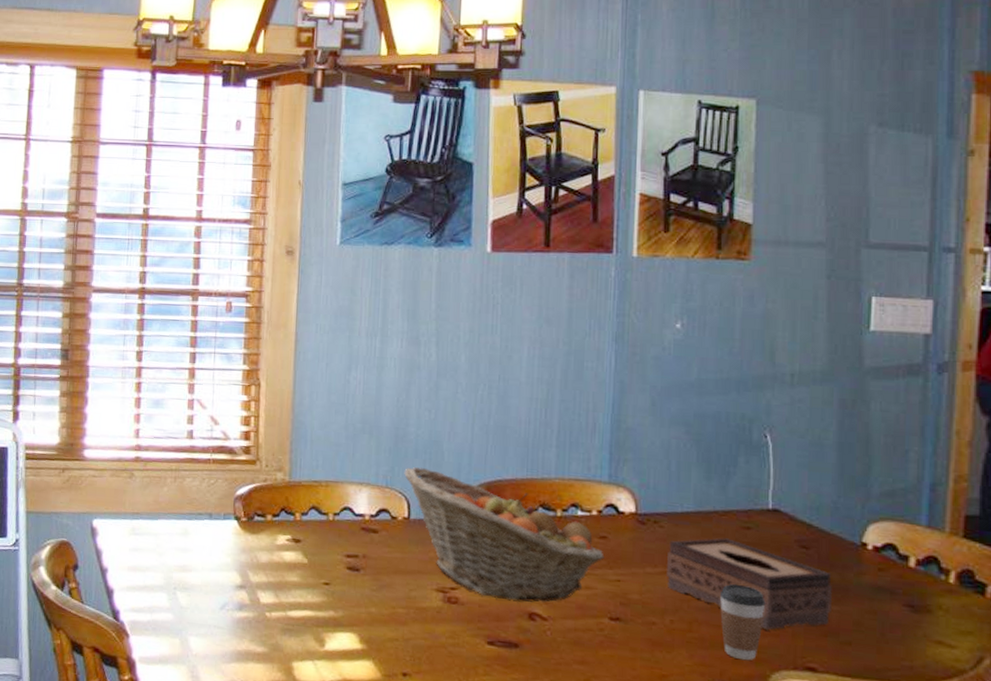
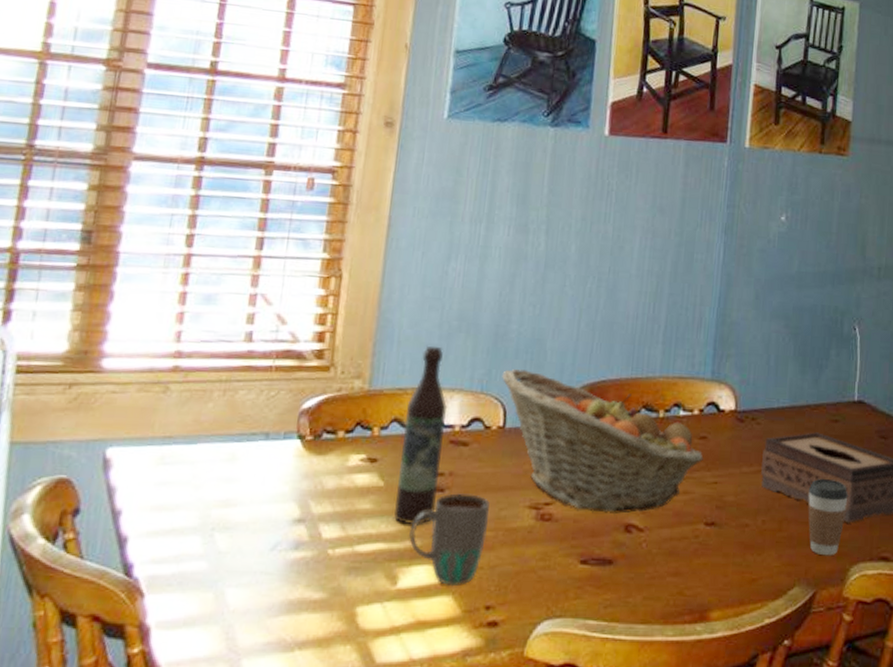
wine bottle: none [318,444,358,598] -> present [394,345,448,525]
mug: none [332,573,400,653] -> present [409,493,490,587]

